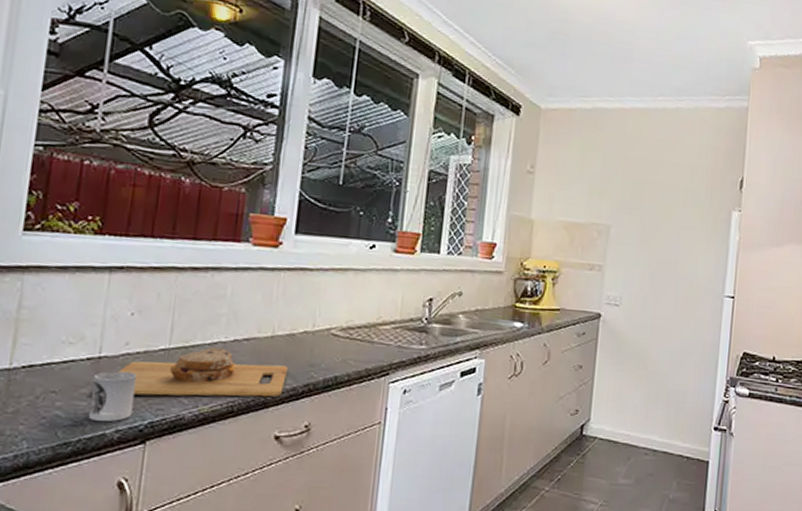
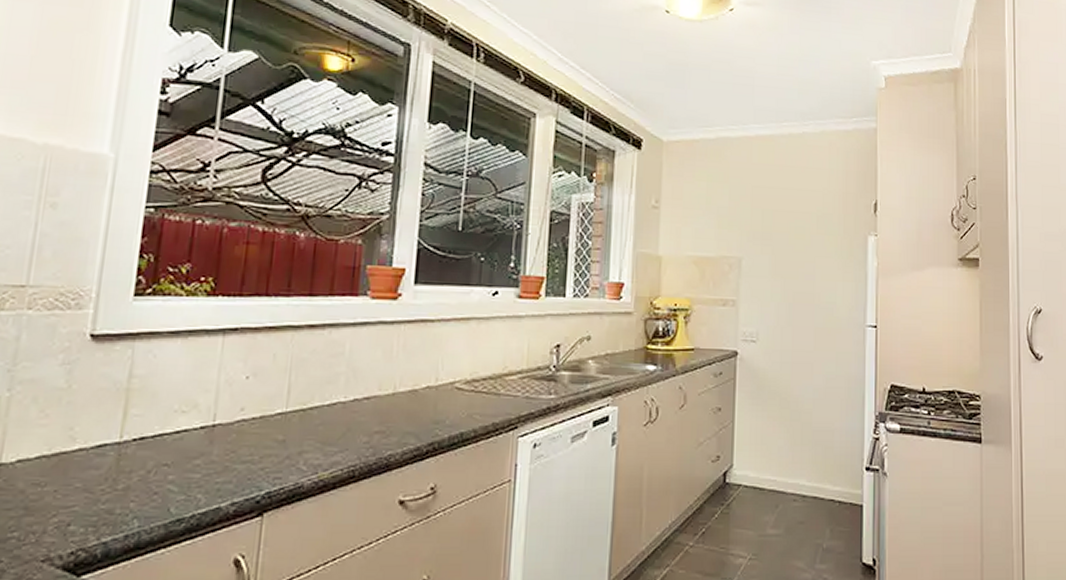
cup: present [88,371,137,422] -> none [202,439,253,495]
cutting board: present [118,347,288,397] -> none [233,408,411,464]

